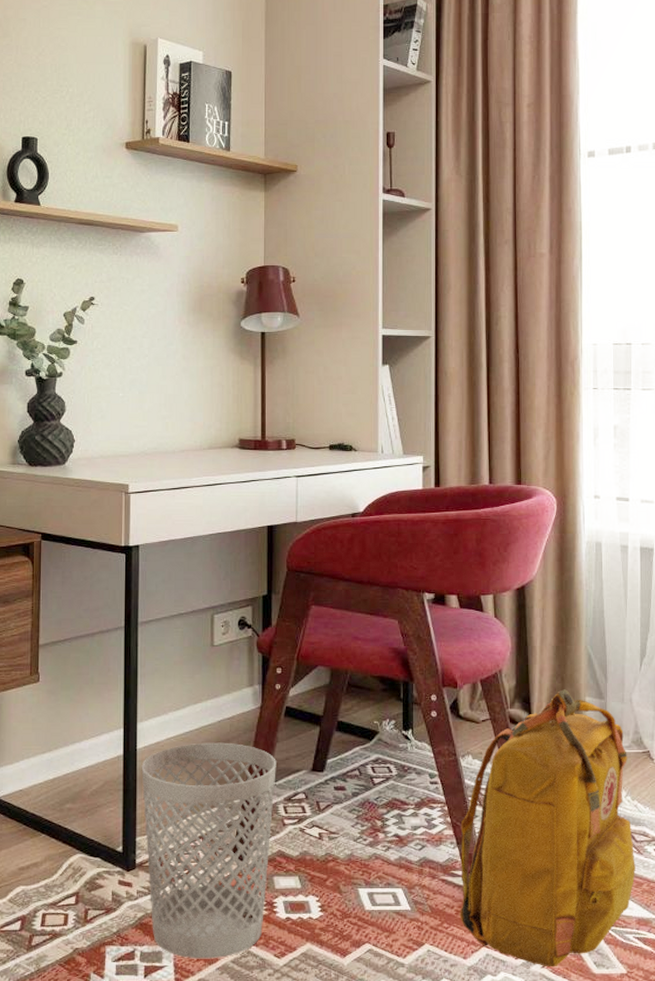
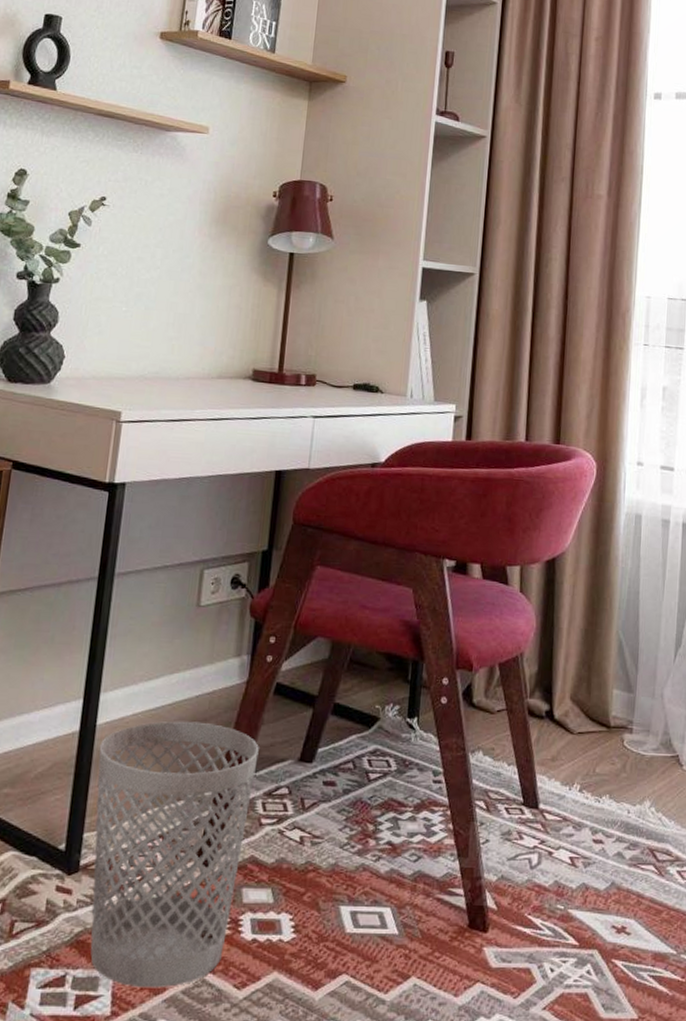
backpack: present [459,688,636,968] -> none [454,678,656,1010]

